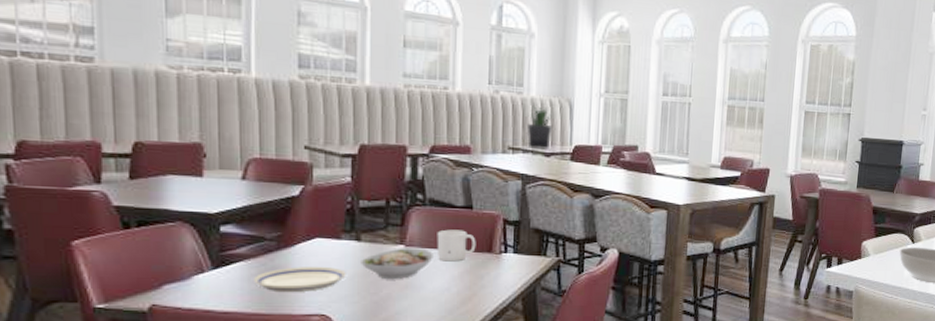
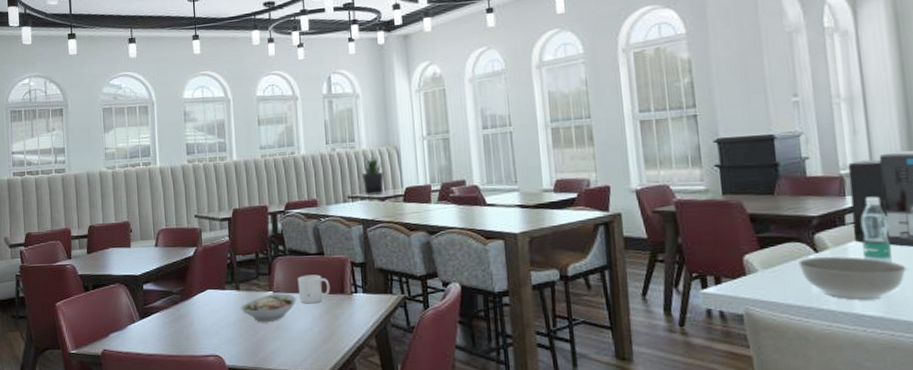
plate: present [254,266,346,293] -> none [167,313,231,337]

